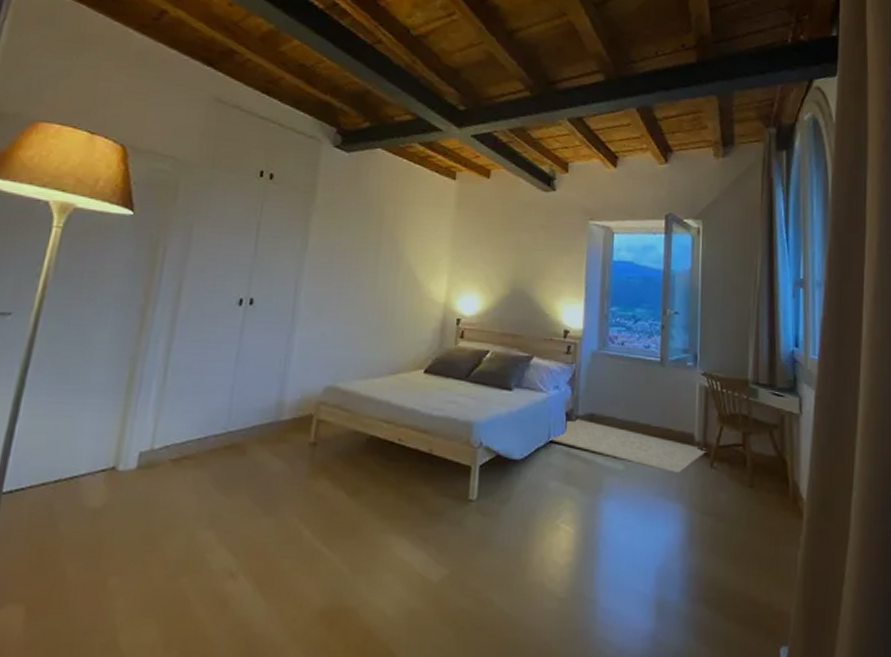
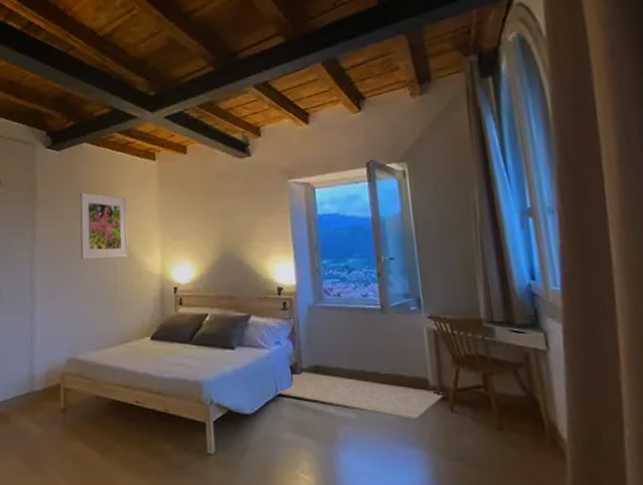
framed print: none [357,202,419,281] -> present [79,192,128,260]

